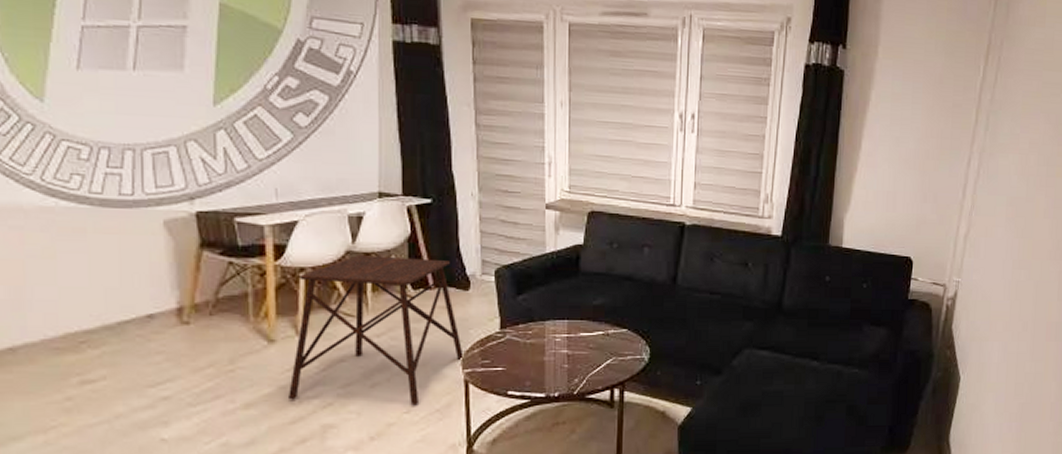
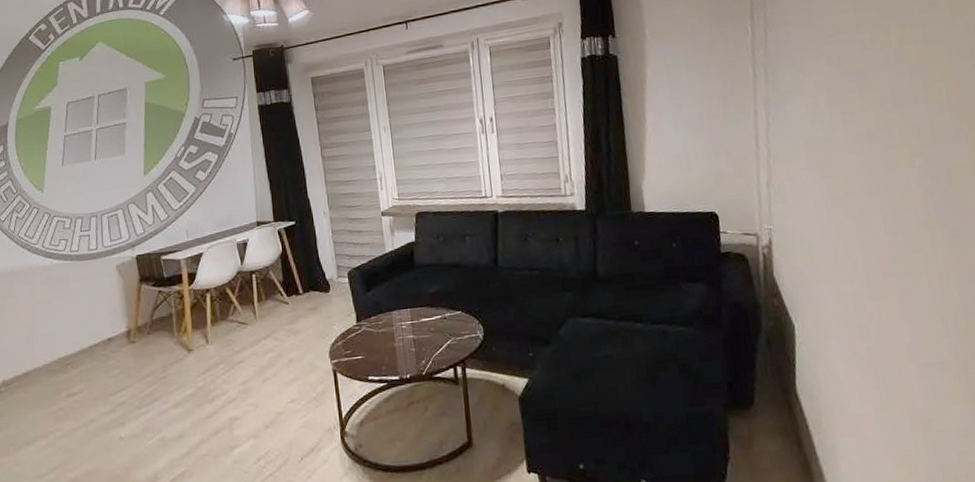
side table: present [289,255,464,406] -> none [204,269,330,398]

